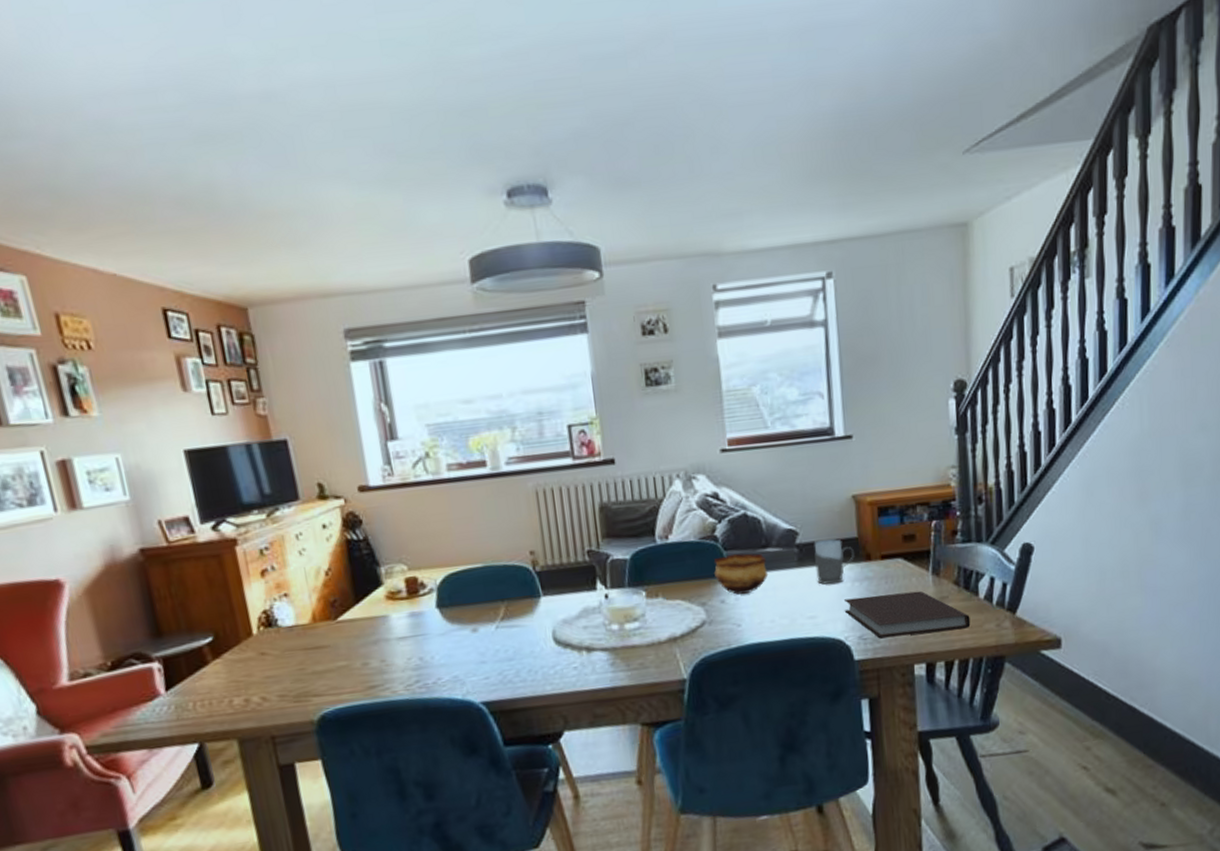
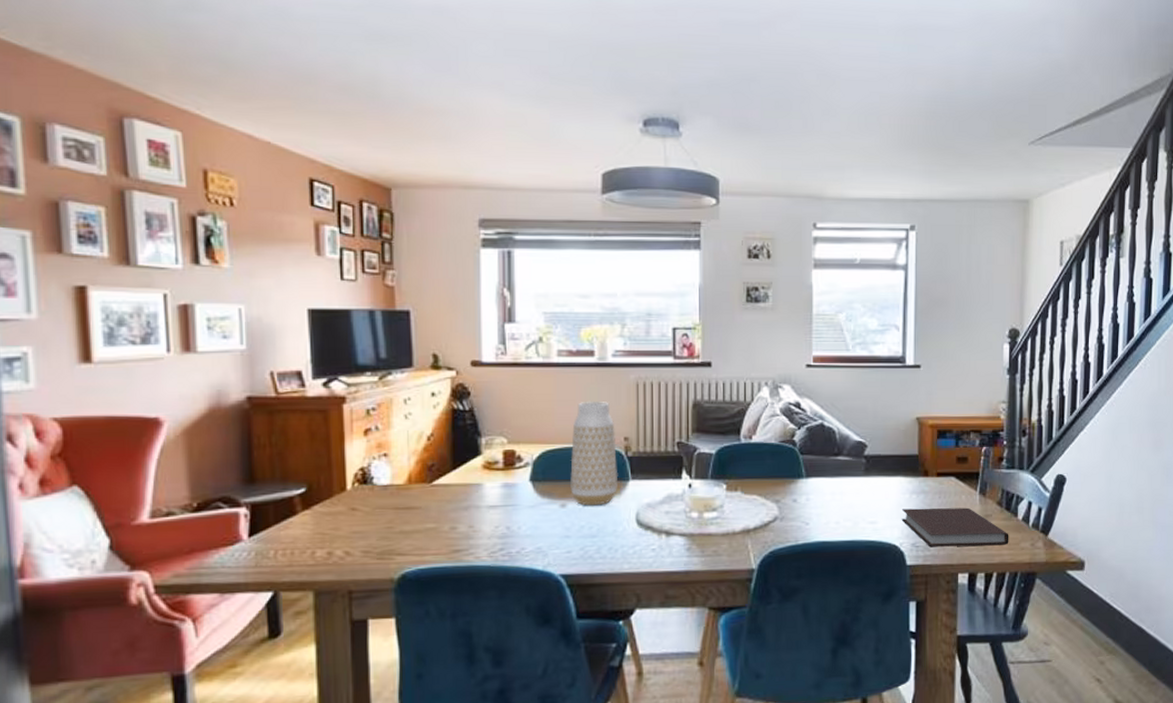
vase: none [473,515,529,628] -> present [570,400,619,506]
bowl: present [714,553,769,595] -> none [790,459,838,495]
mug: present [814,539,855,585] -> none [880,454,914,495]

